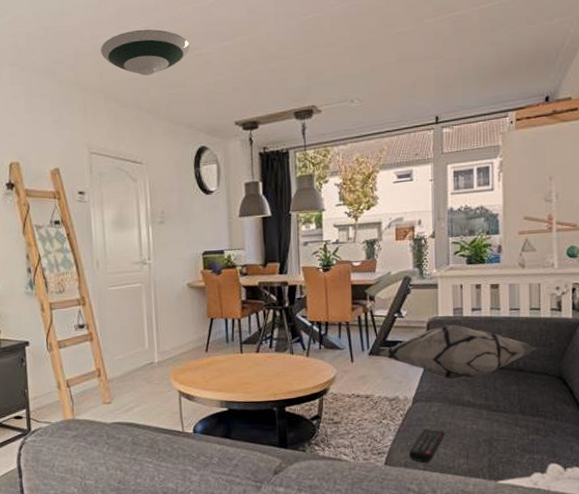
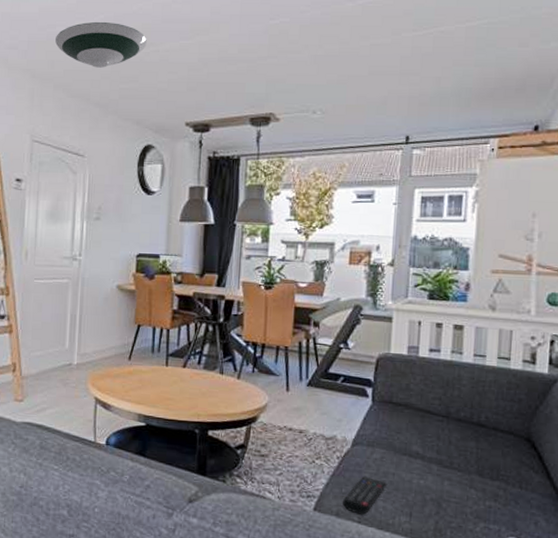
decorative pillow: present [379,324,536,379] -> none [318,364,502,427]

